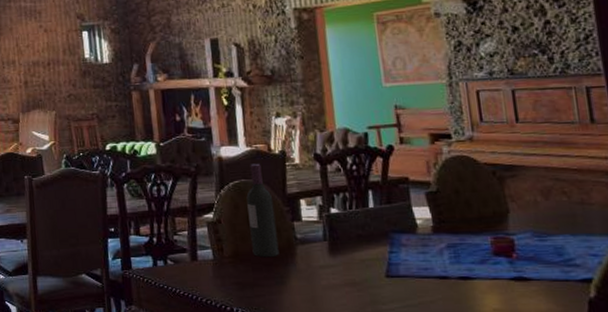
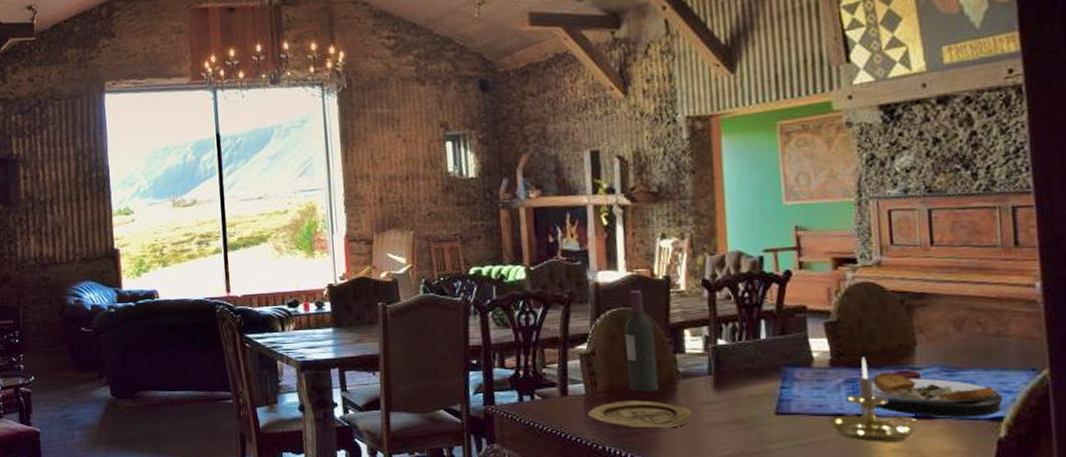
plate: none [215,264,312,291] -> present [587,400,694,428]
candle holder: none [434,223,515,303] -> present [828,357,917,442]
plate: none [471,238,591,279] -> present [871,372,1004,417]

